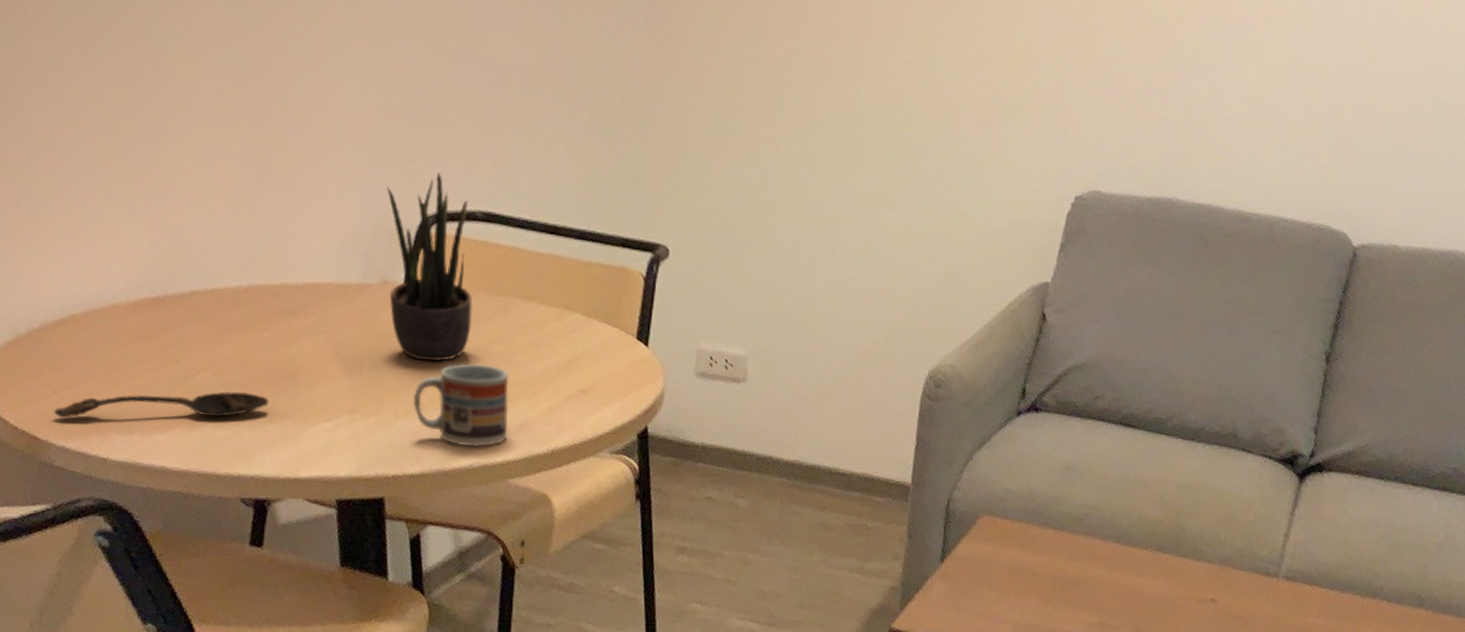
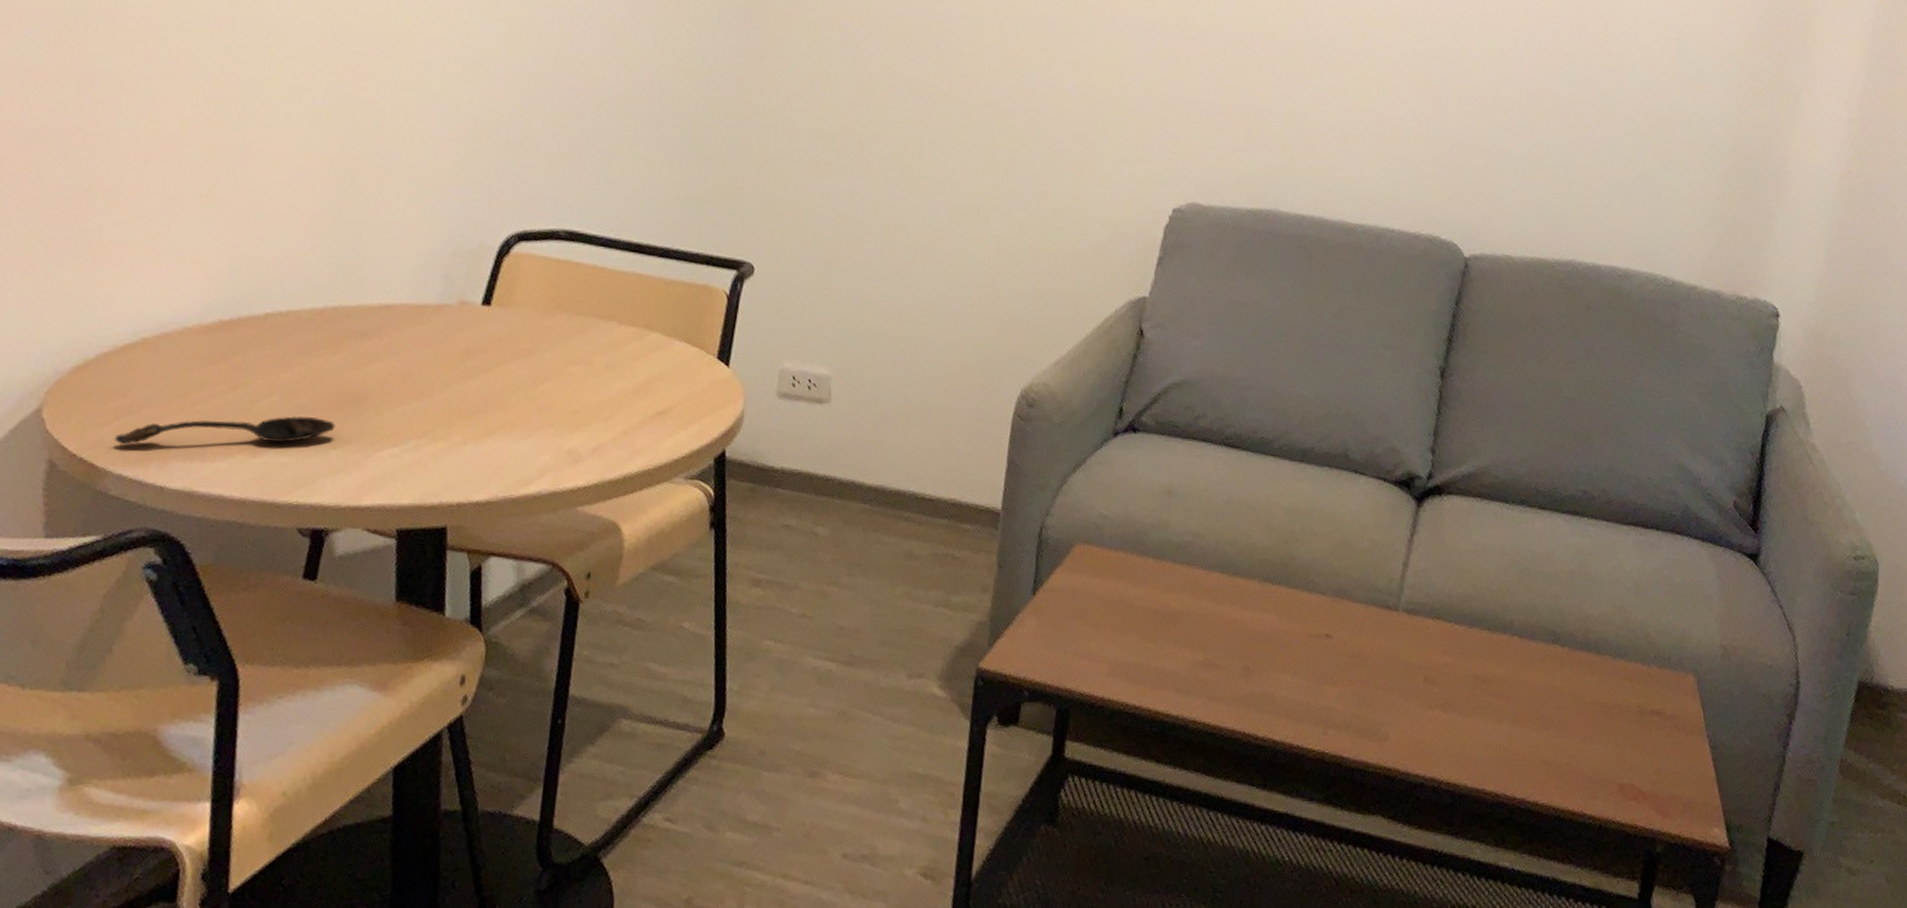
potted plant: present [387,172,473,361] -> none [465,192,552,383]
cup: present [413,363,509,448] -> none [483,385,584,474]

